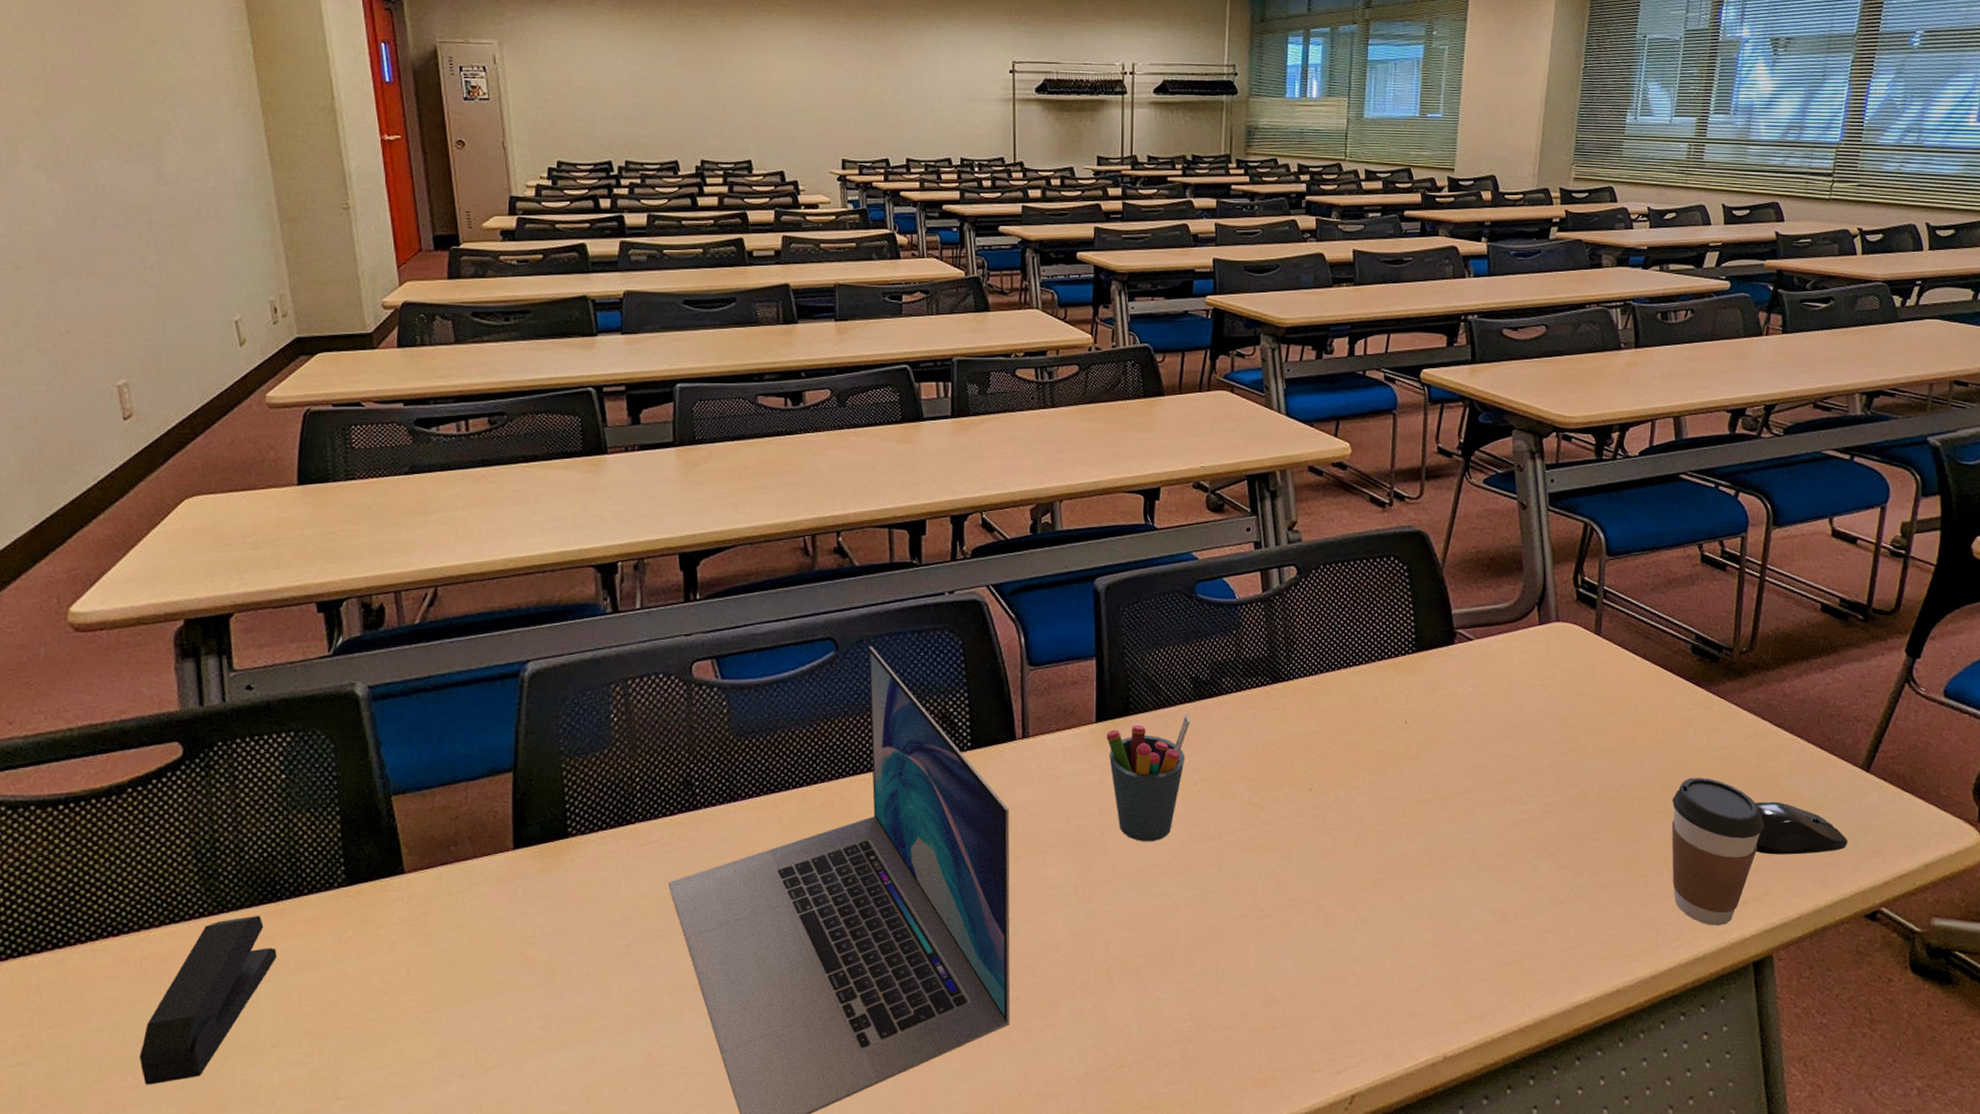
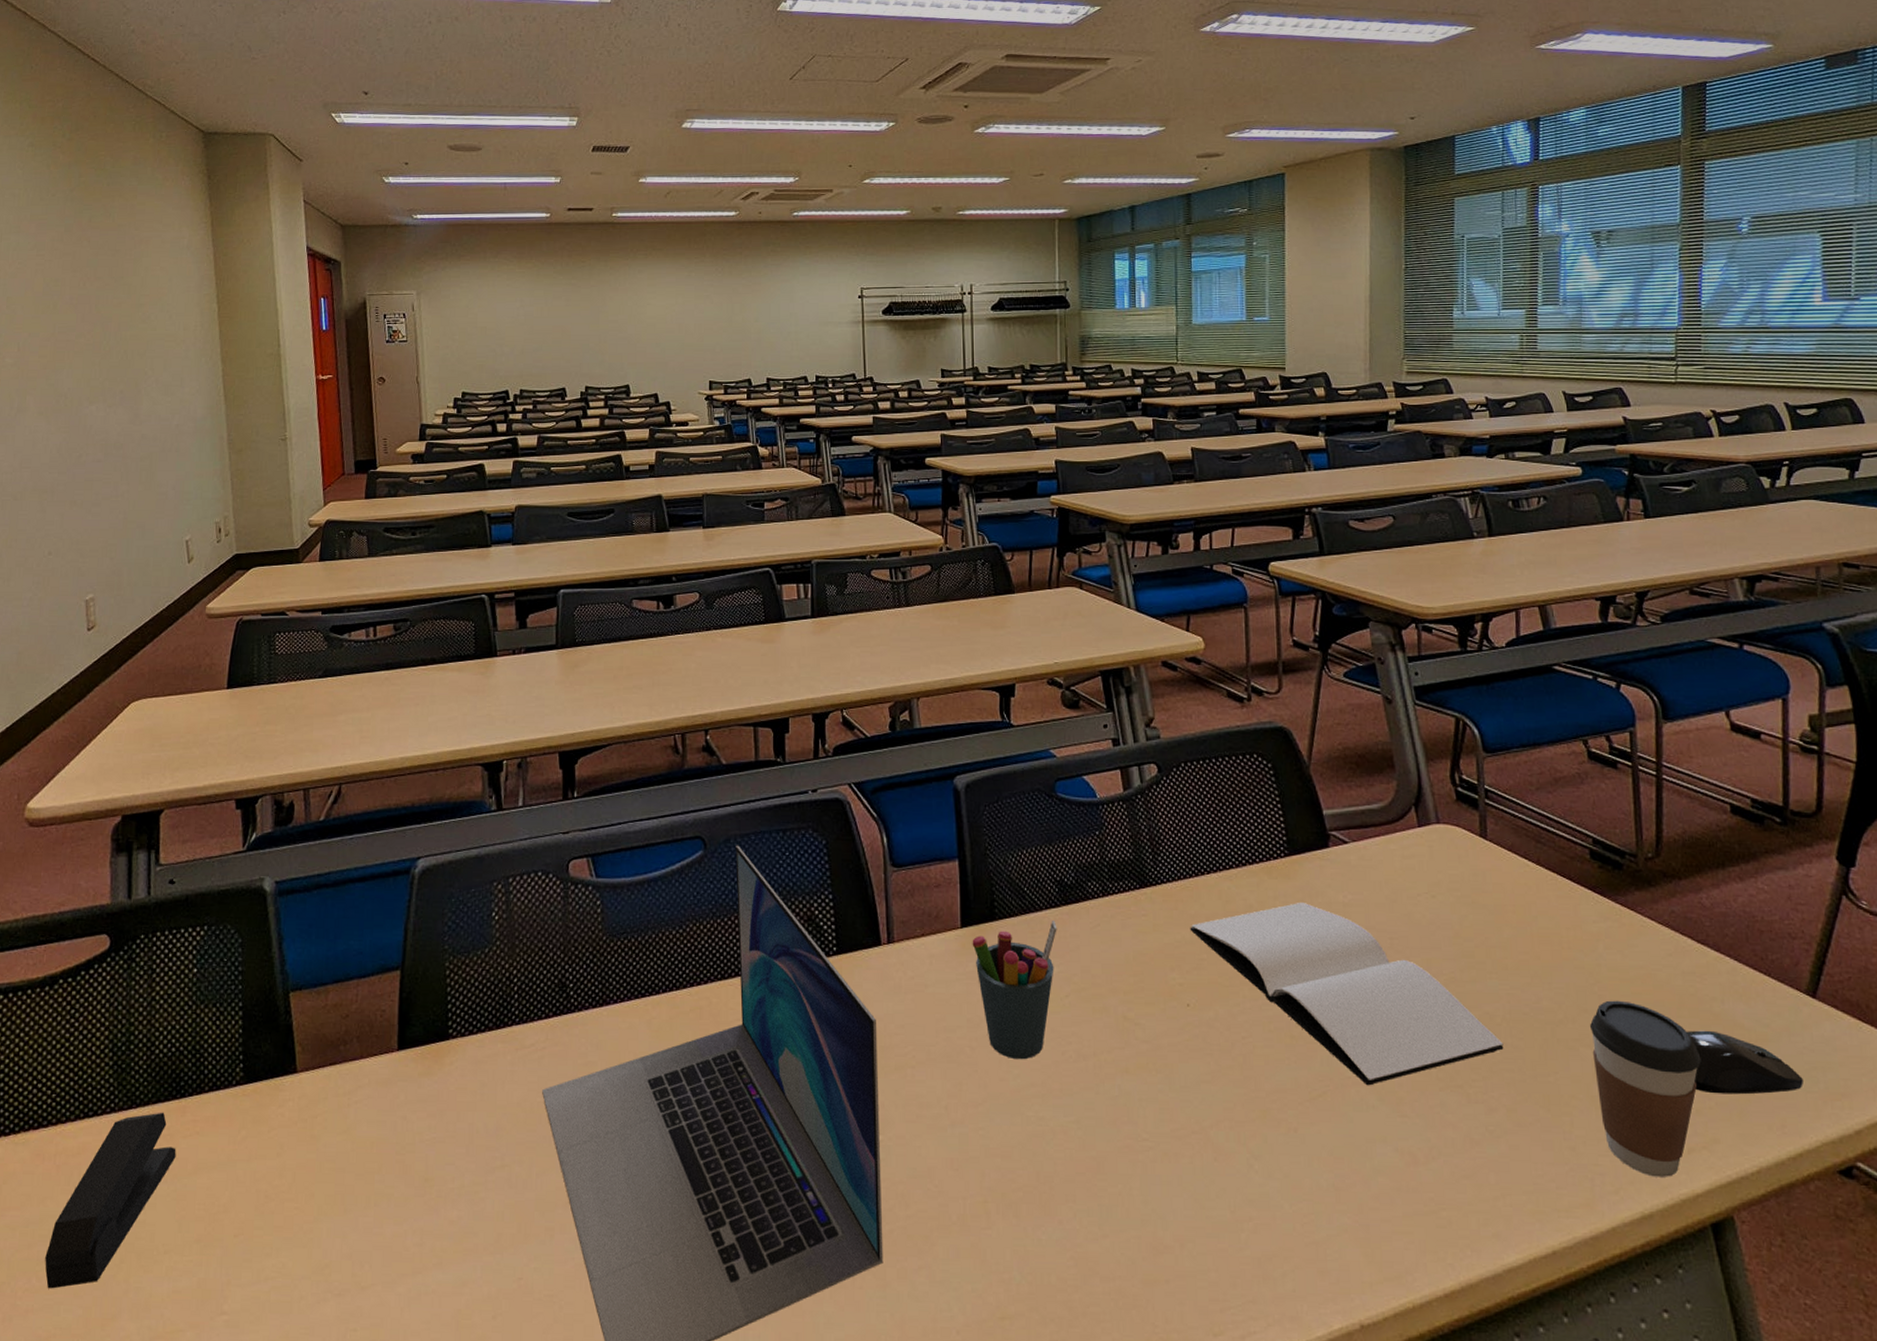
book: none [1317,694,1595,856] -> present [1190,901,1504,1086]

